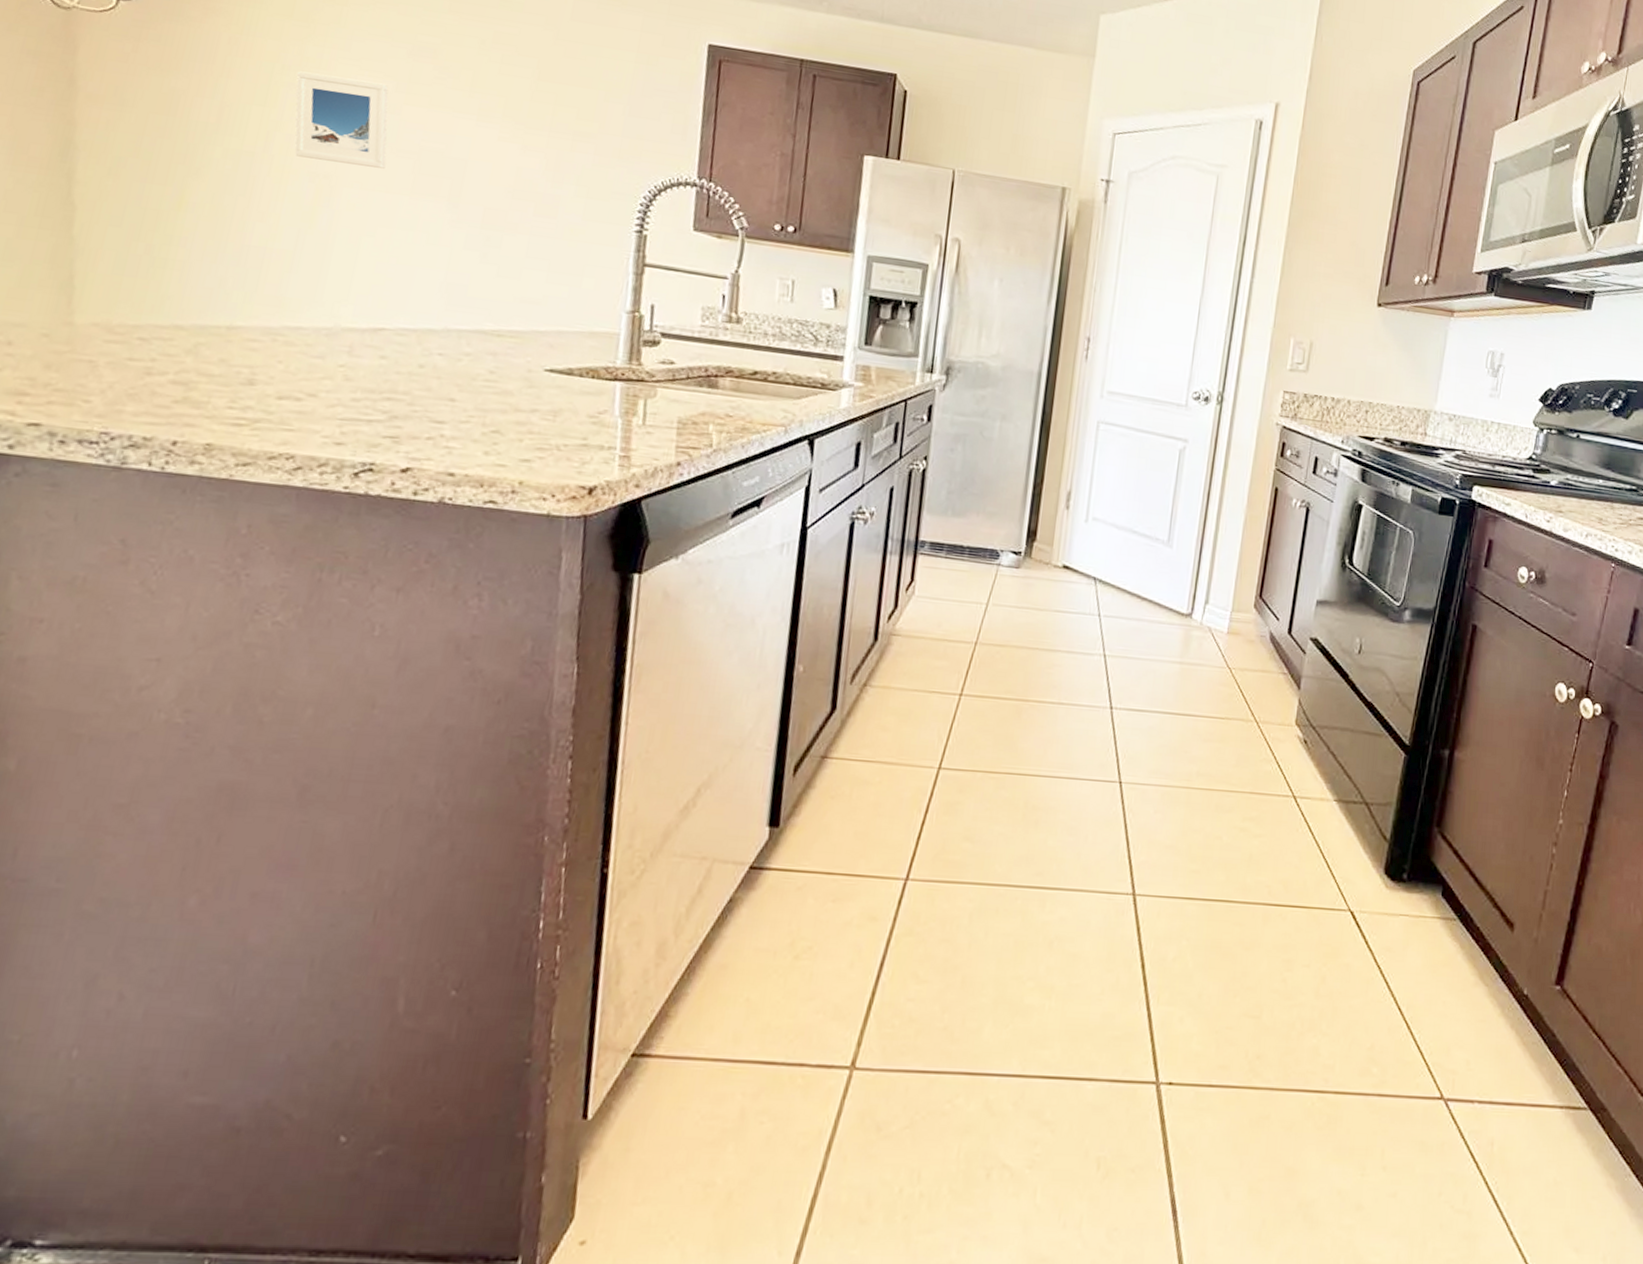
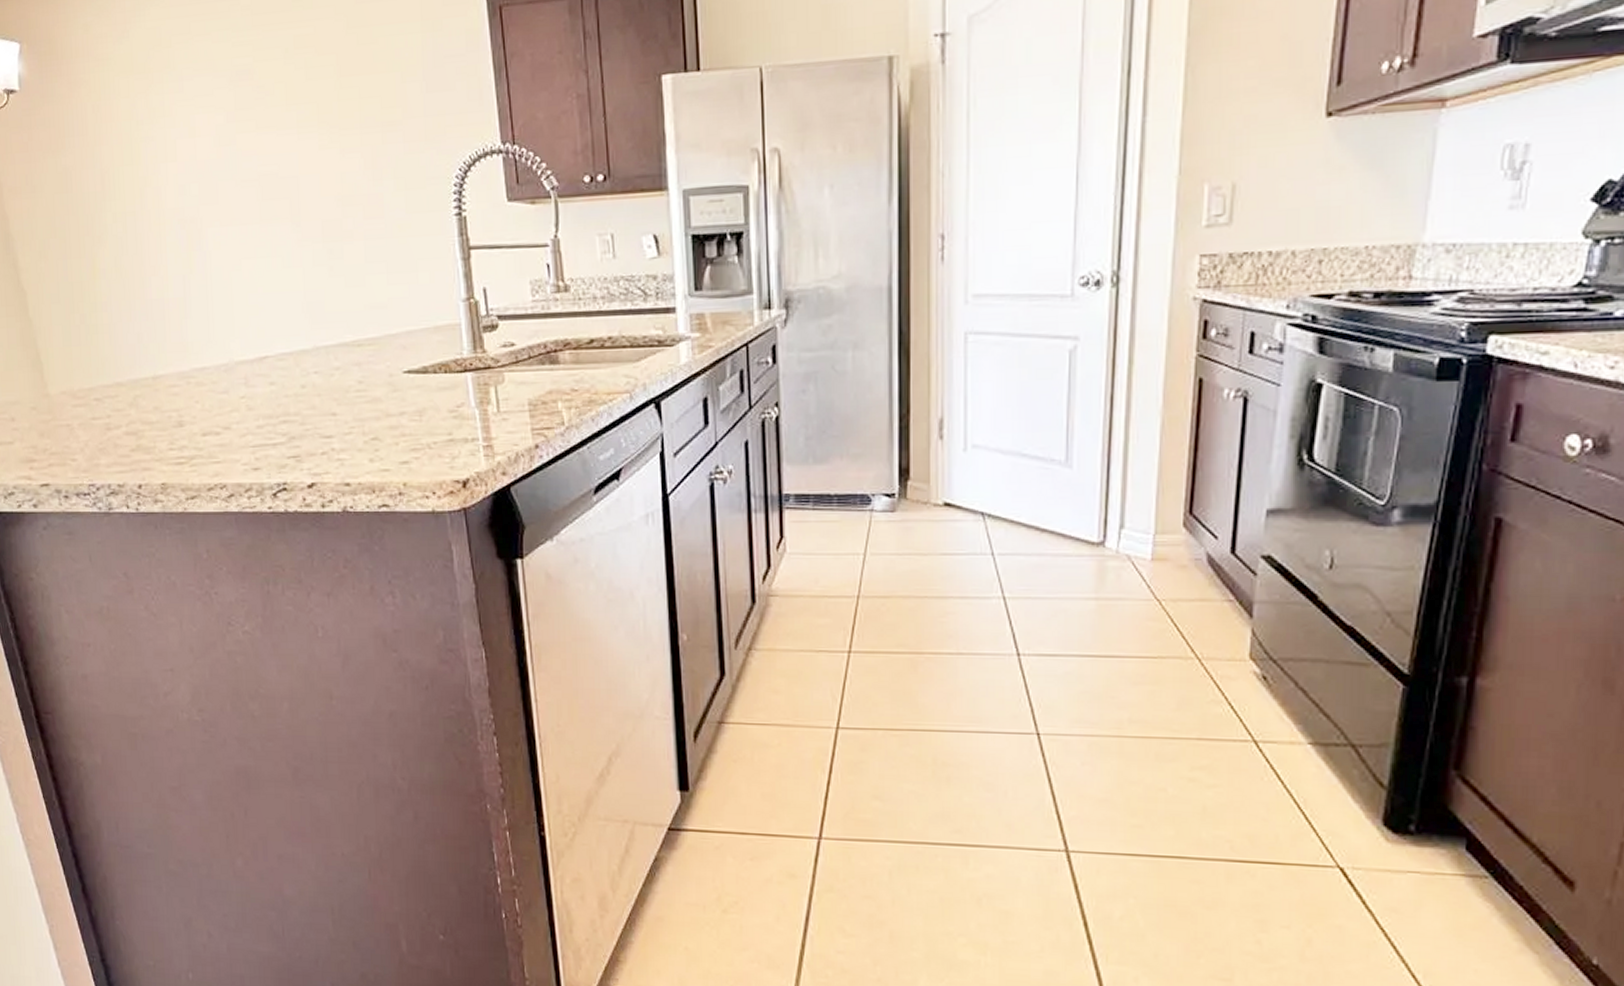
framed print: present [294,71,389,169] -> none [148,117,235,207]

